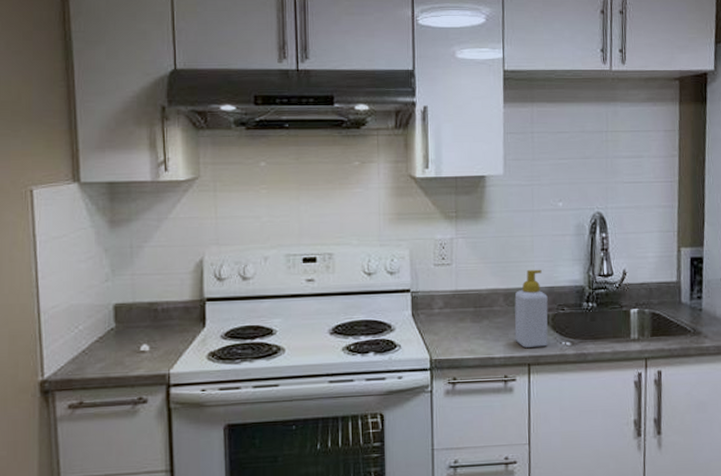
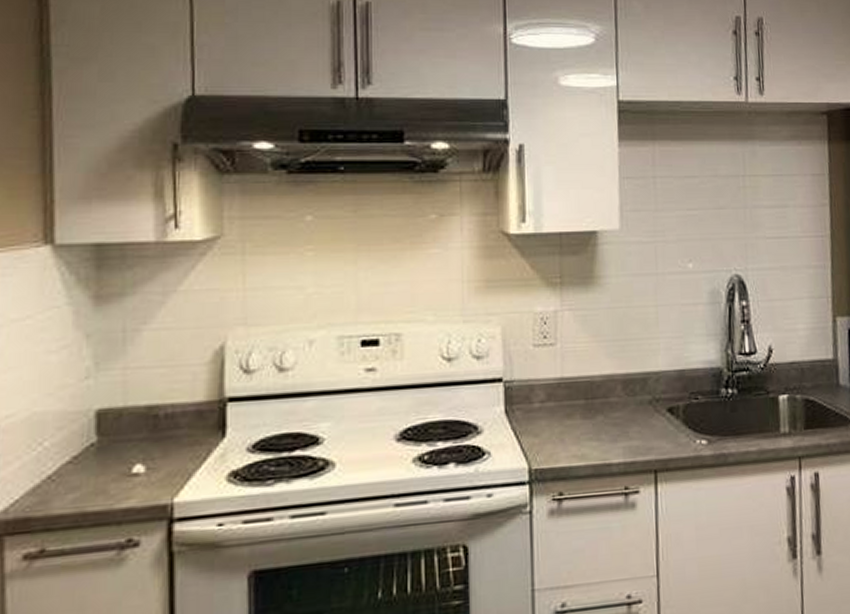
soap bottle: present [514,269,548,348] -> none [636,347,679,449]

